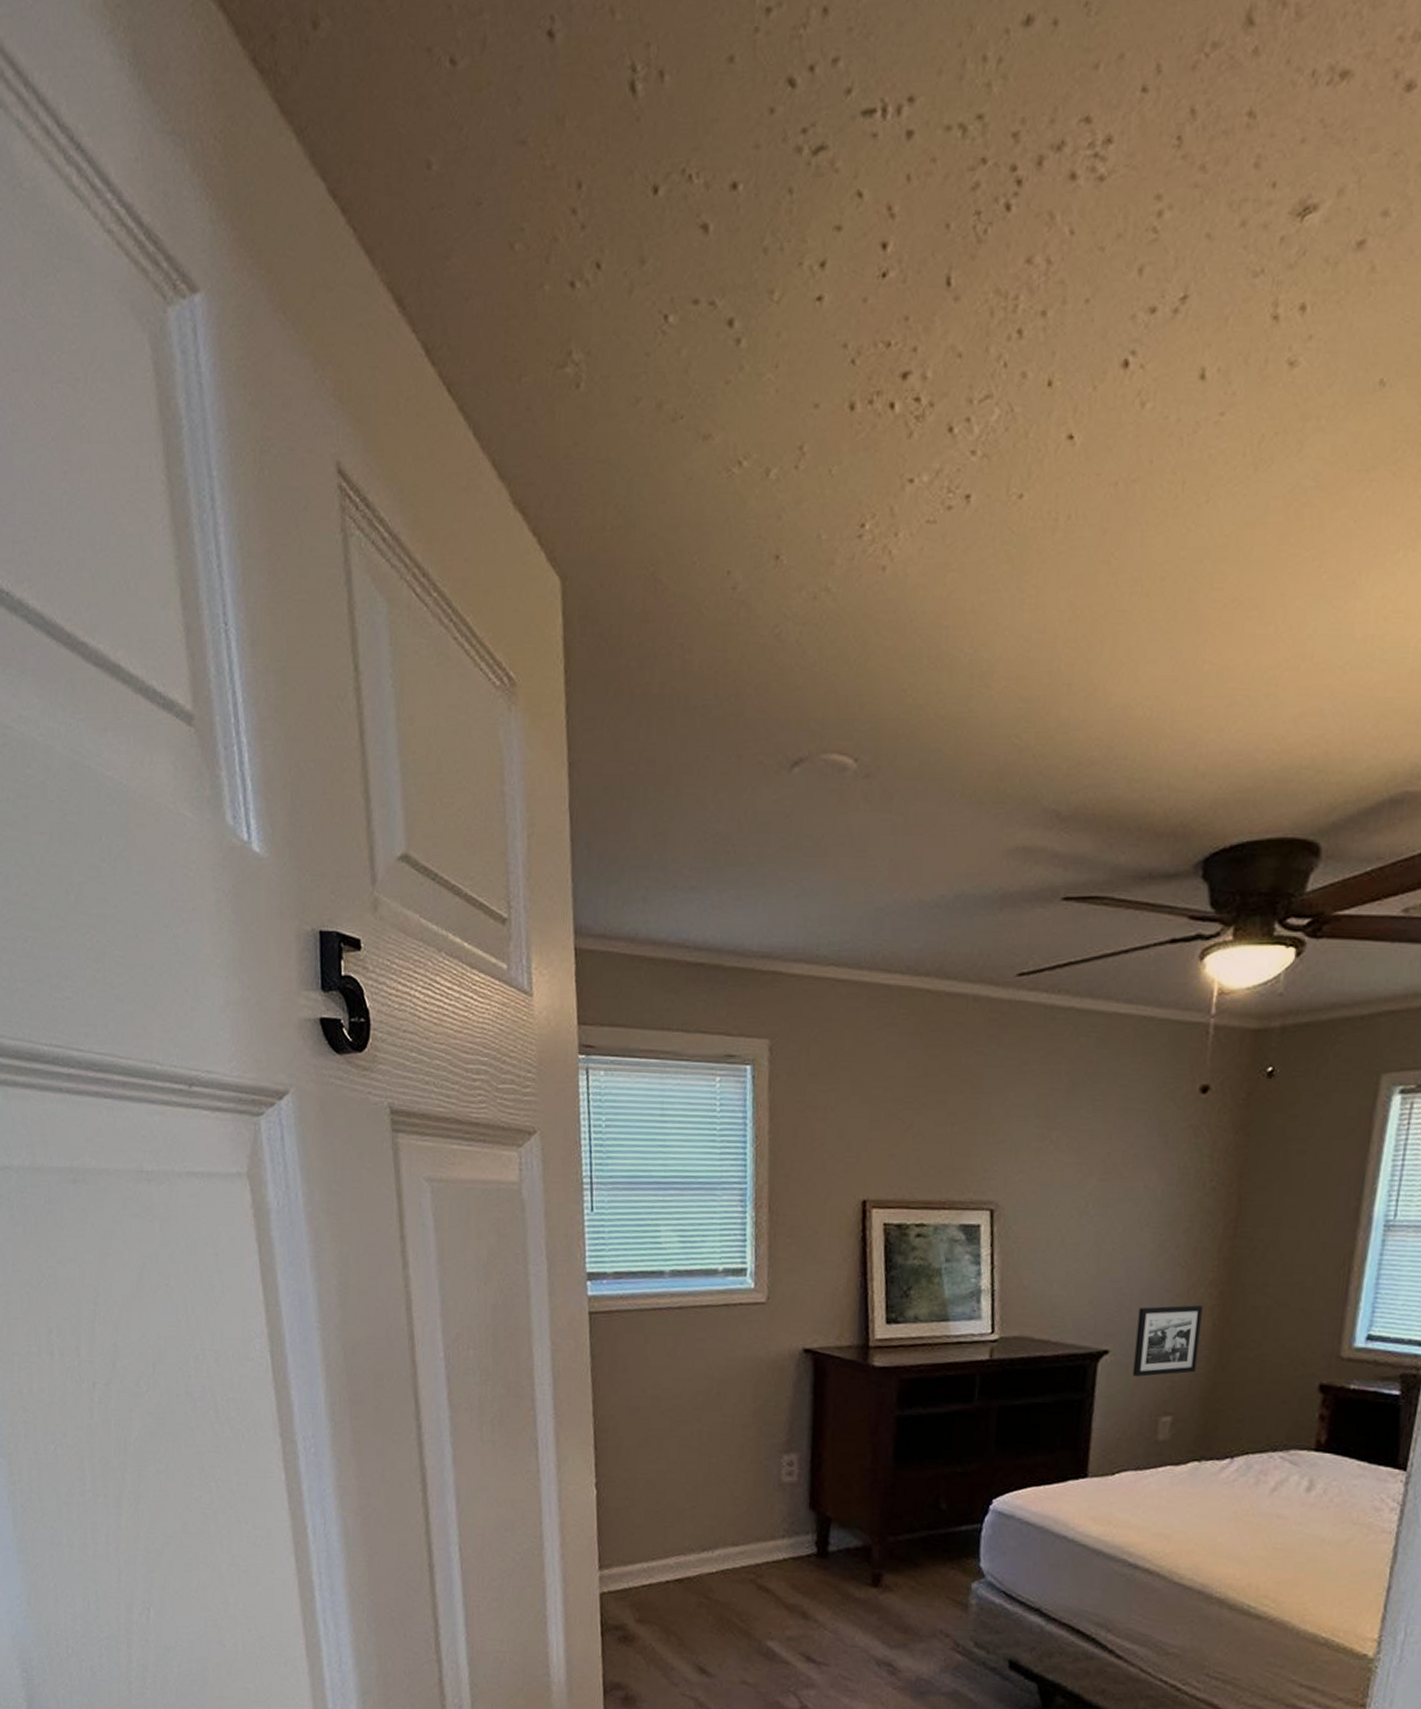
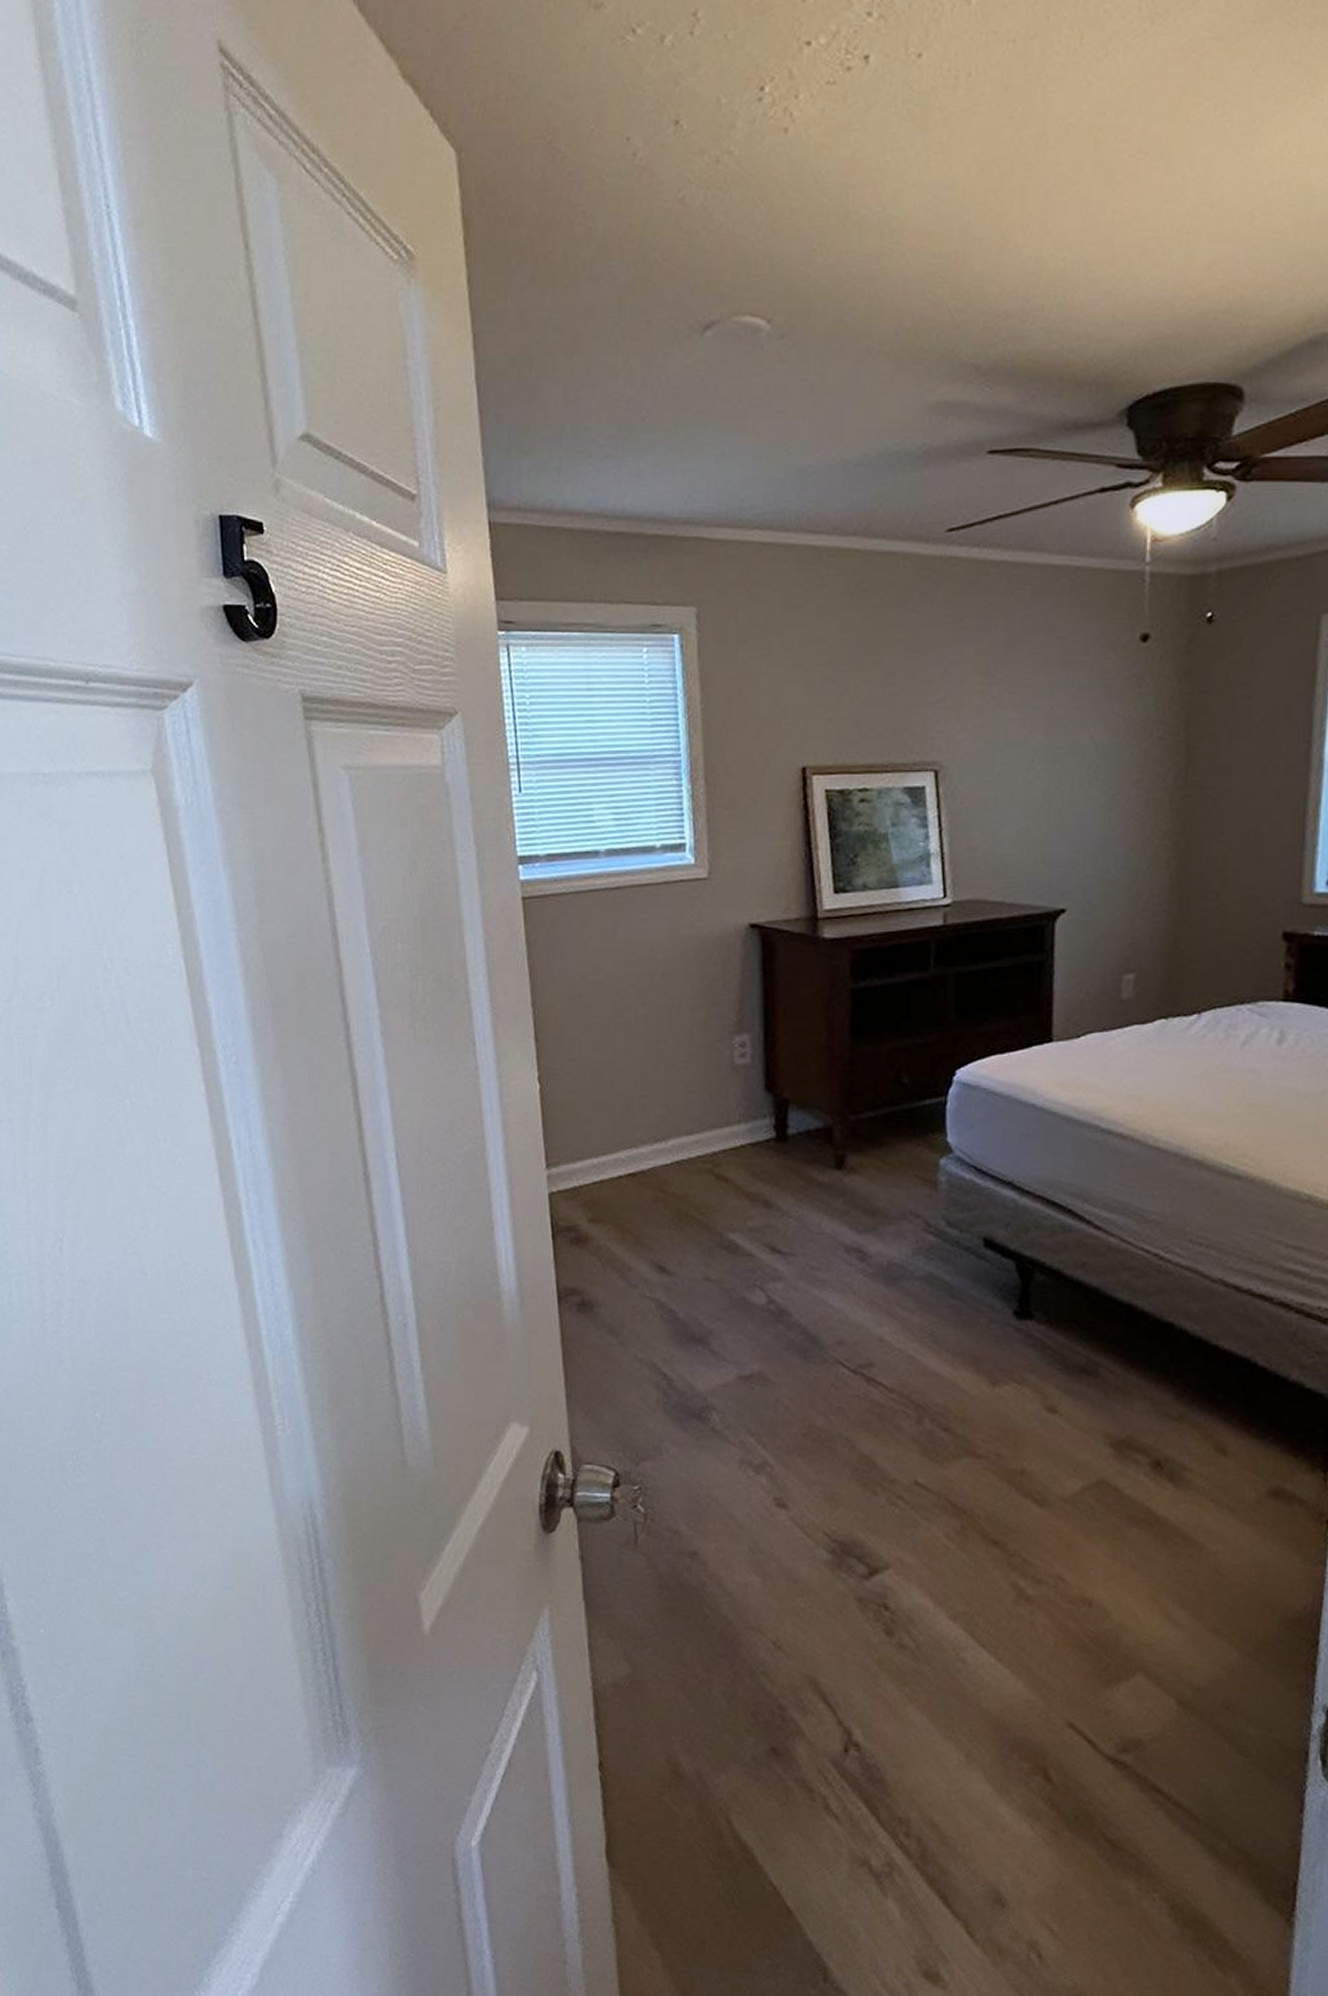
picture frame: present [1132,1305,1203,1377] -> none [1091,858,1159,934]

